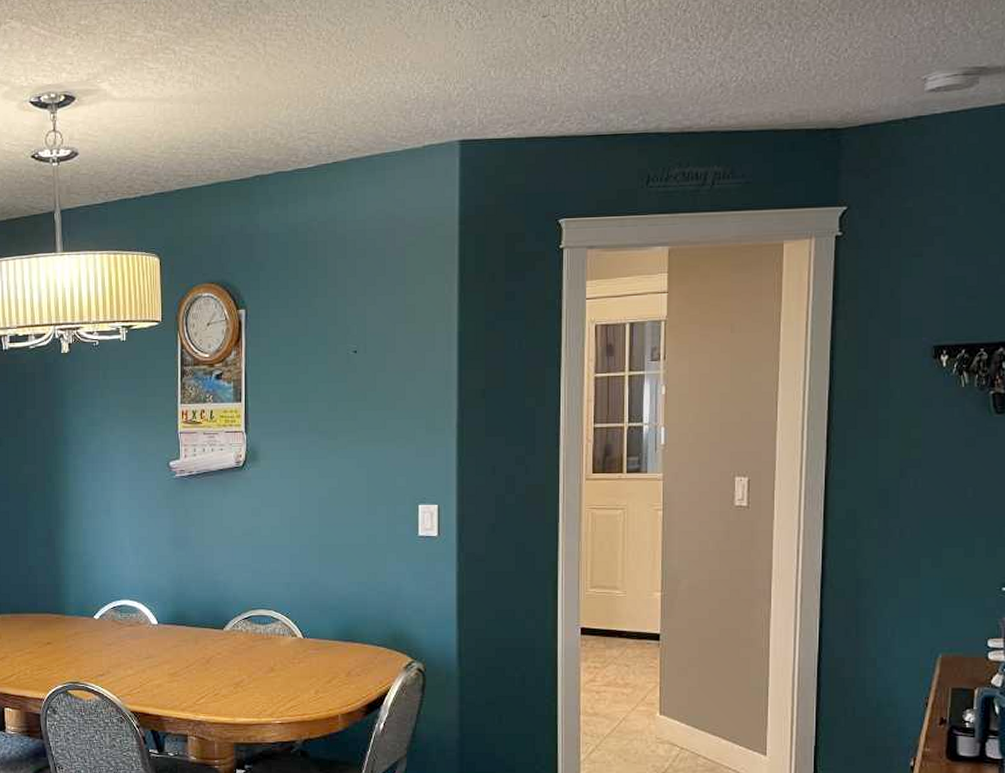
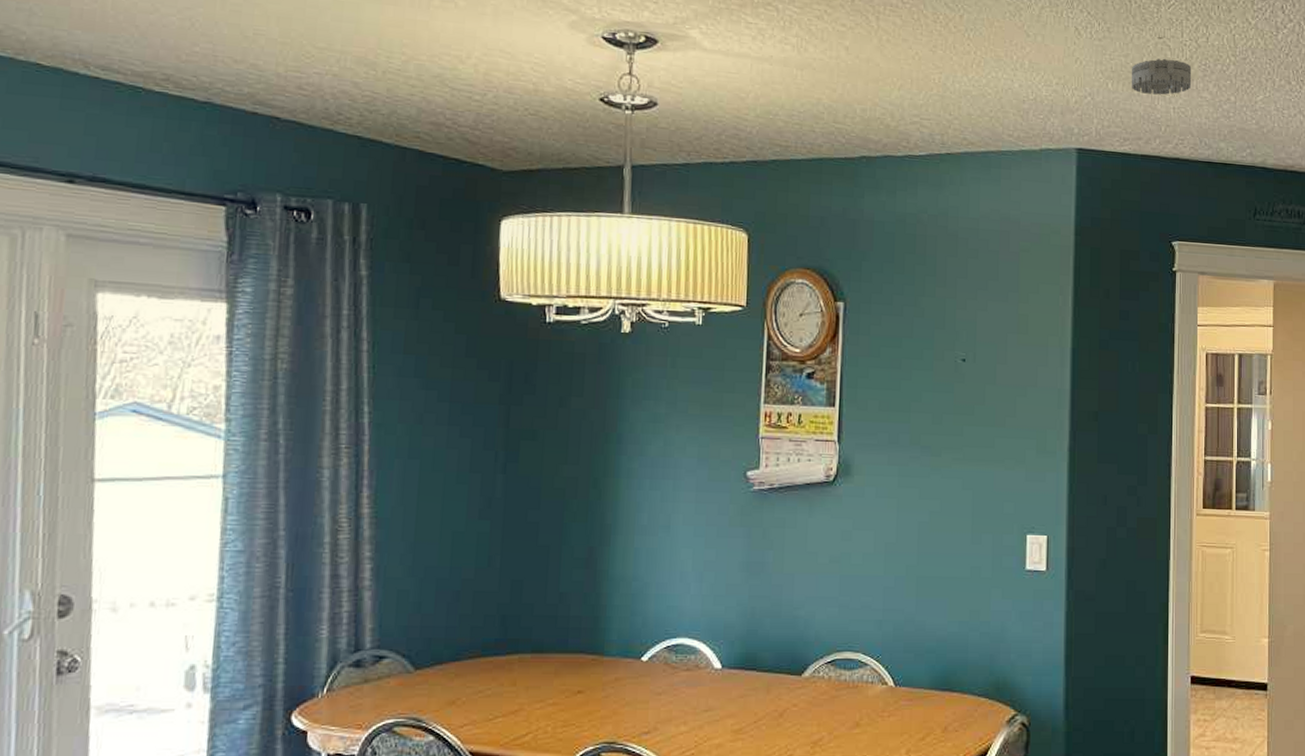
smoke detector: none [514,36,579,76] -> present [1131,58,1192,95]

